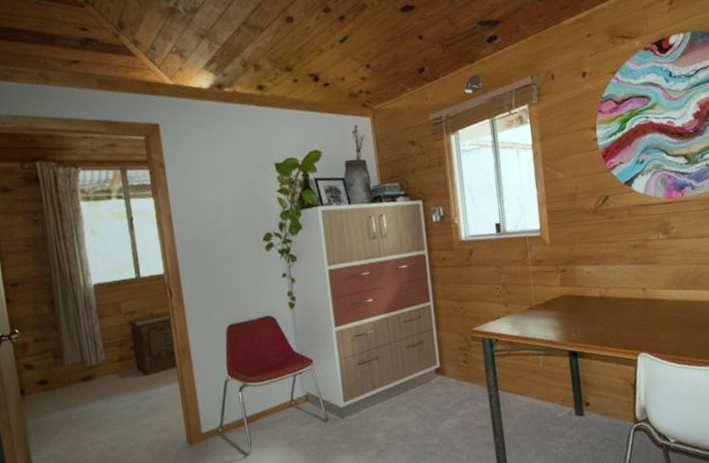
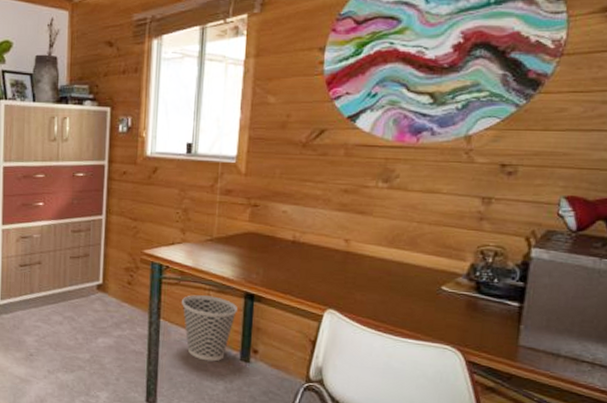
wastebasket: none [515,359,565,423] -> present [182,295,237,362]

